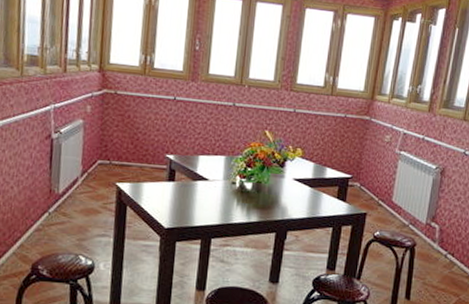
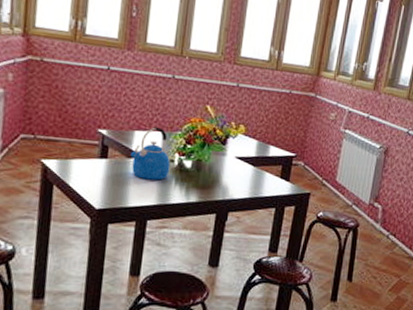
kettle: none [195,151,232,201] -> present [130,127,171,181]

